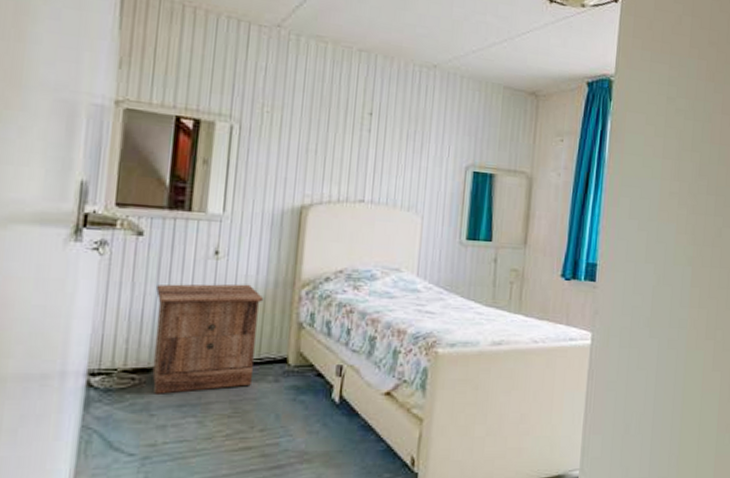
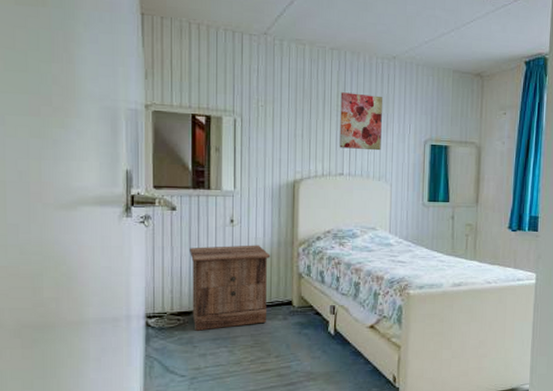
wall art: none [361,102,418,175] -> present [339,92,382,151]

